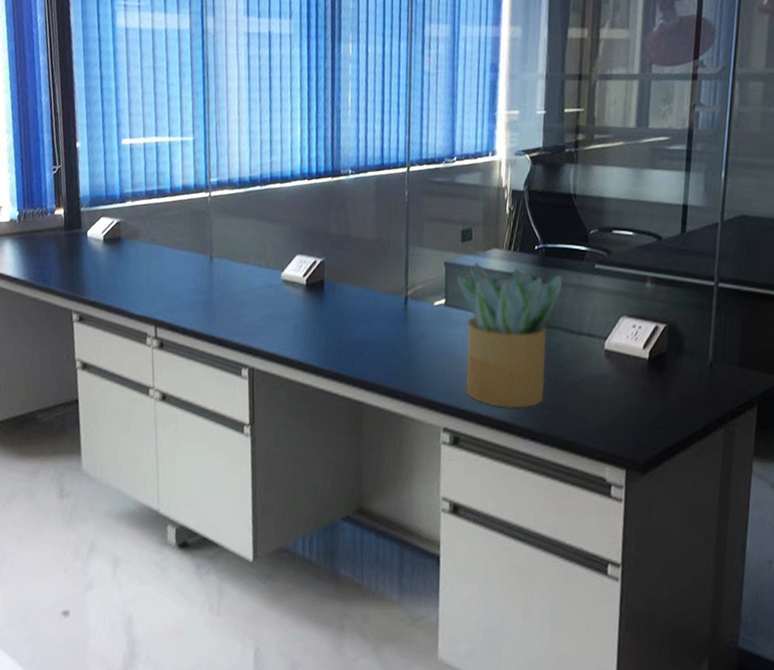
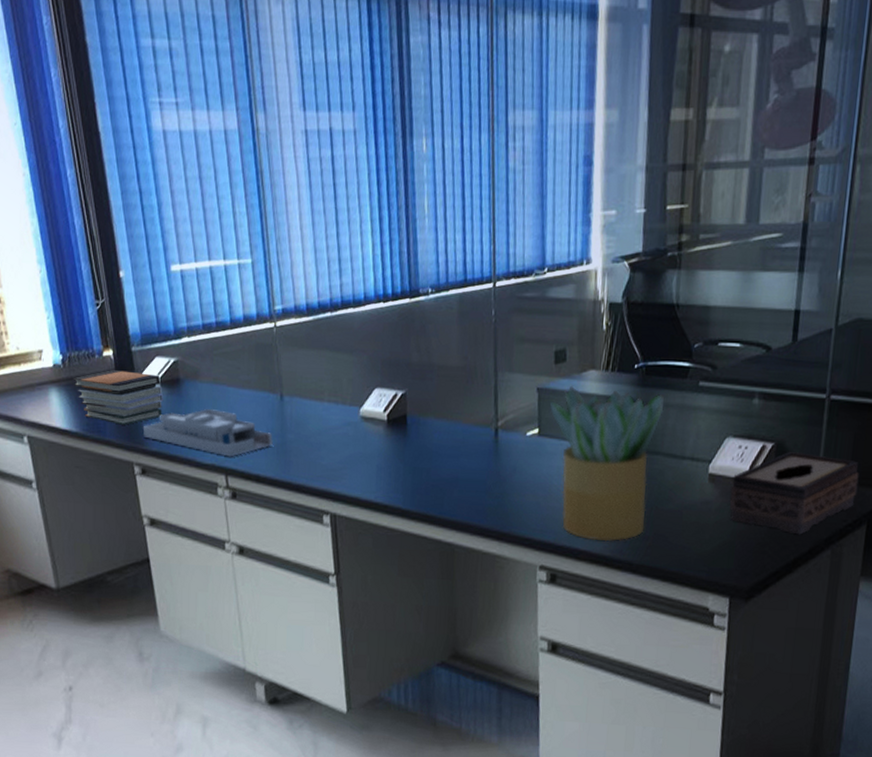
book stack: none [25,227,105,276] -> present [72,370,164,425]
desk organizer: none [83,266,201,310] -> present [142,409,273,457]
tissue box: none [625,333,749,413] -> present [729,452,859,535]

